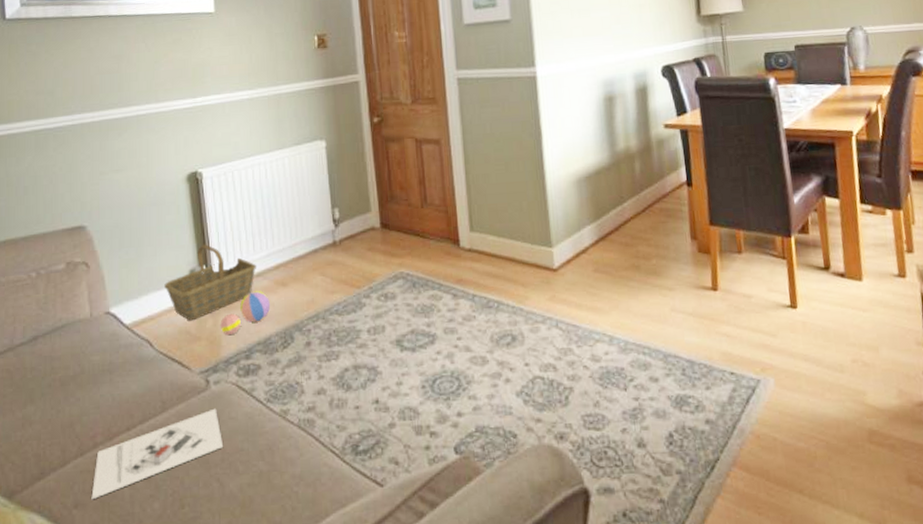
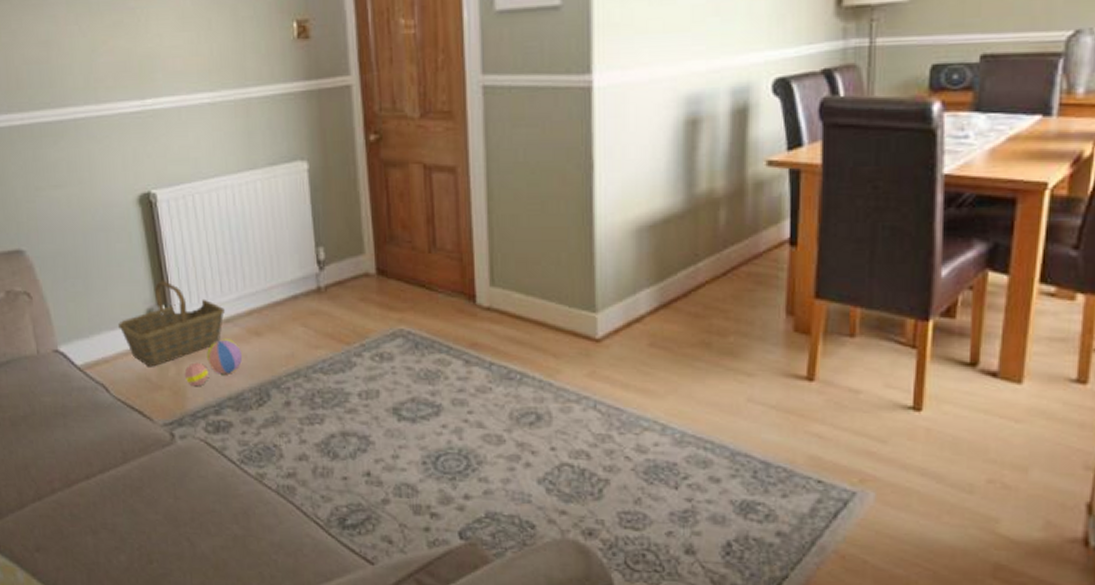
architectural model: present [91,408,224,500] -> none [53,464,193,546]

